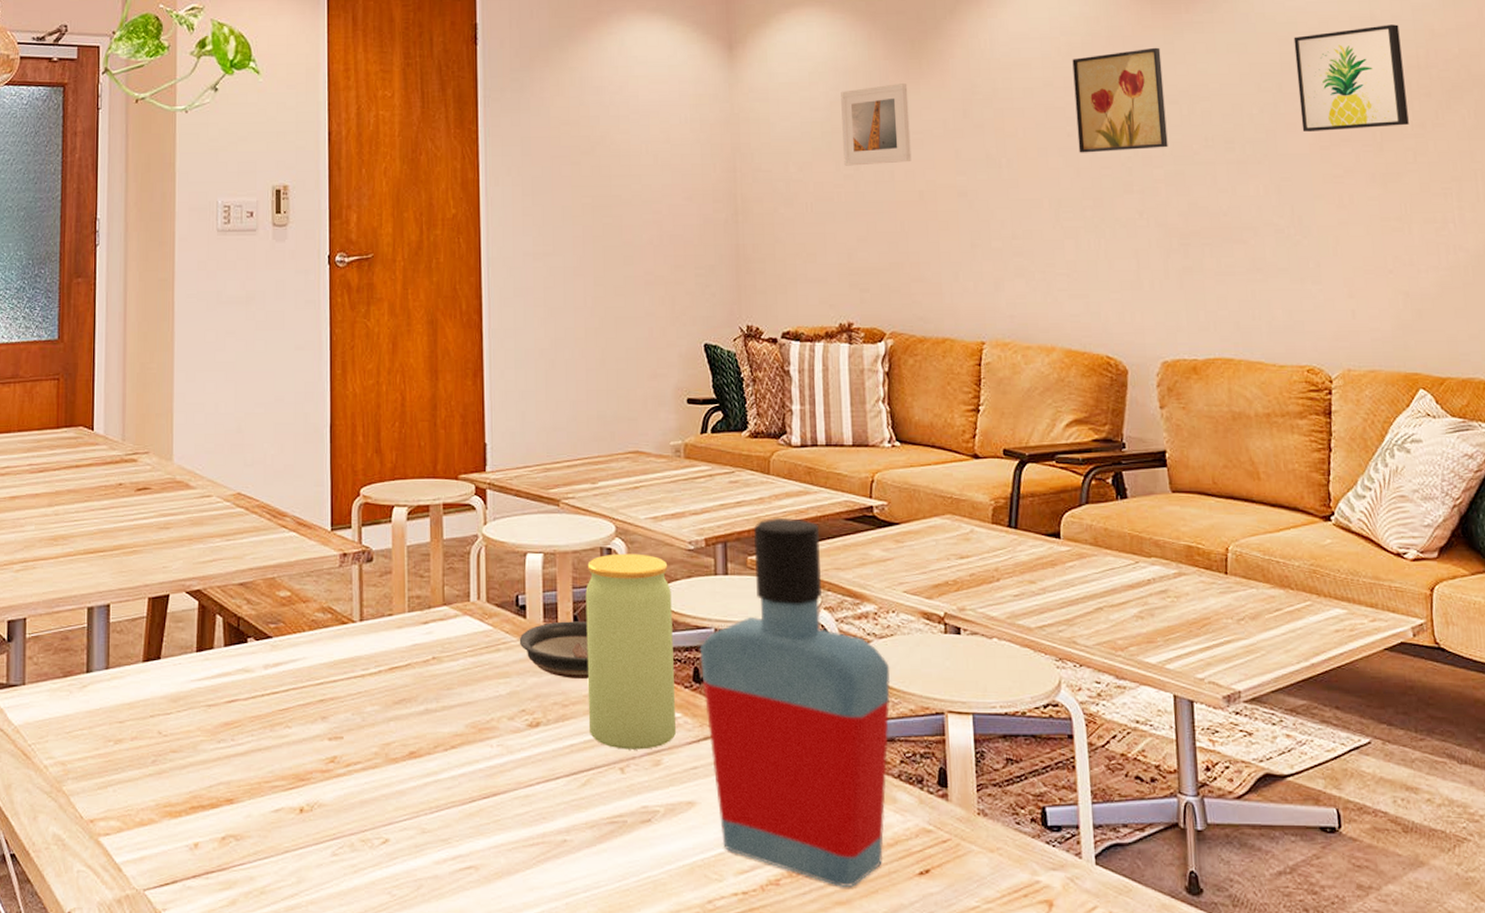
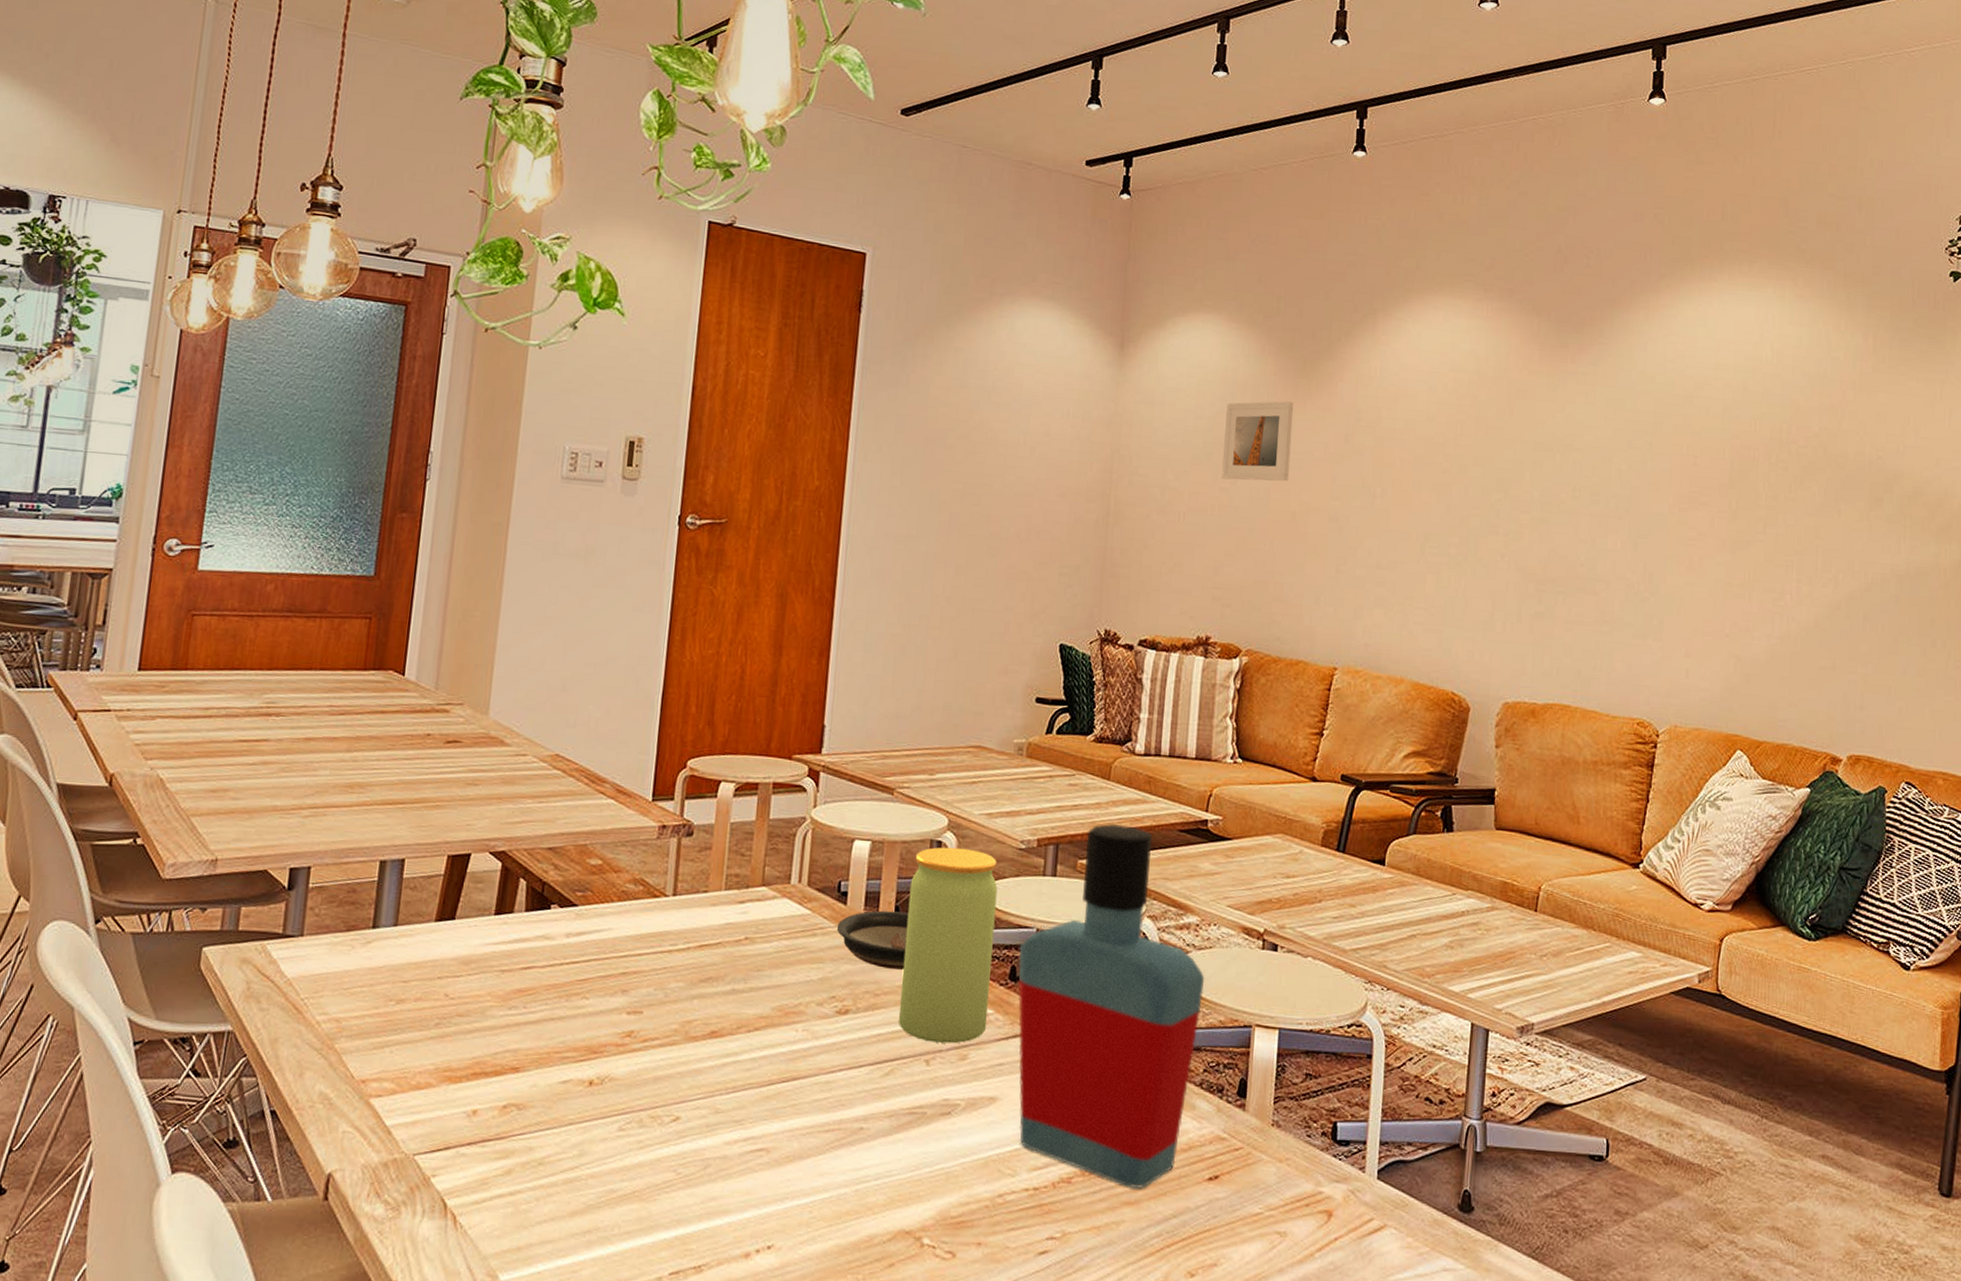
wall art: present [1072,47,1168,153] -> none [1452,393,1543,494]
wall art: present [1293,24,1409,132] -> none [1665,396,1768,496]

